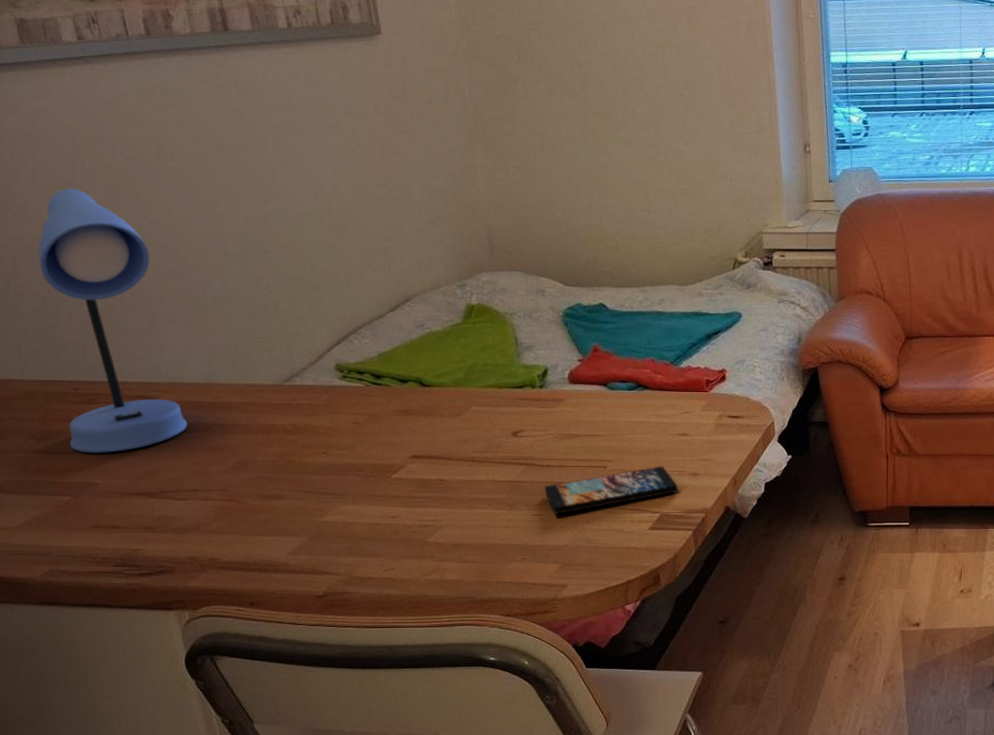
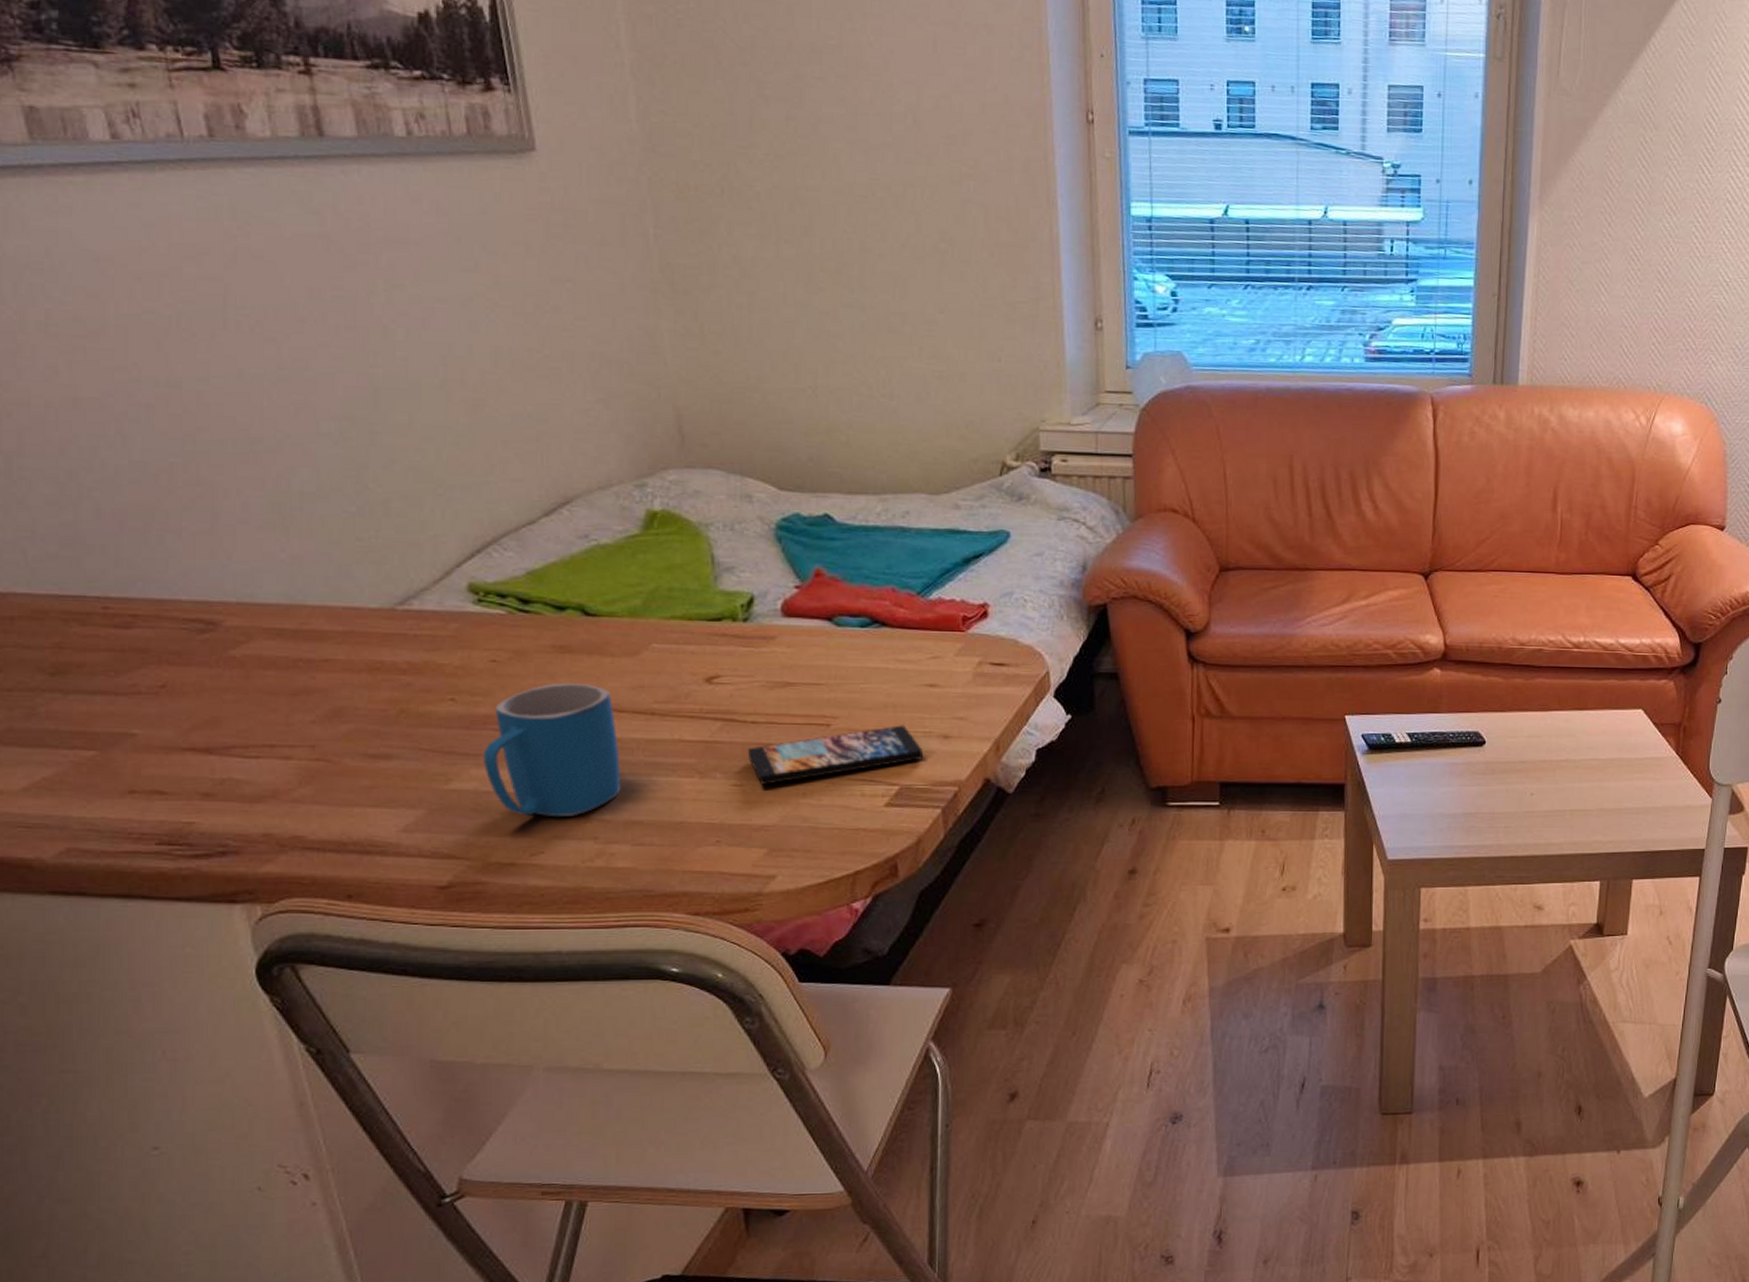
desk lamp: present [39,189,188,454] -> none [53,338,263,695]
mug: none [348,438,450,541] -> present [483,682,621,816]

